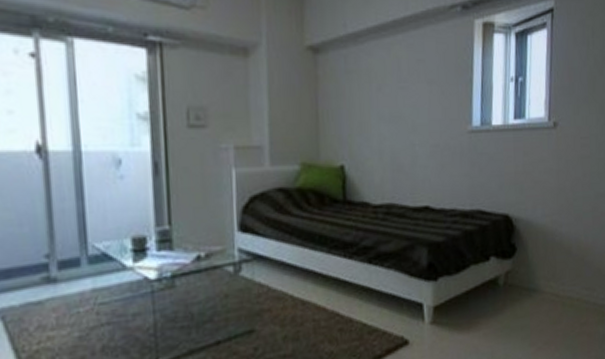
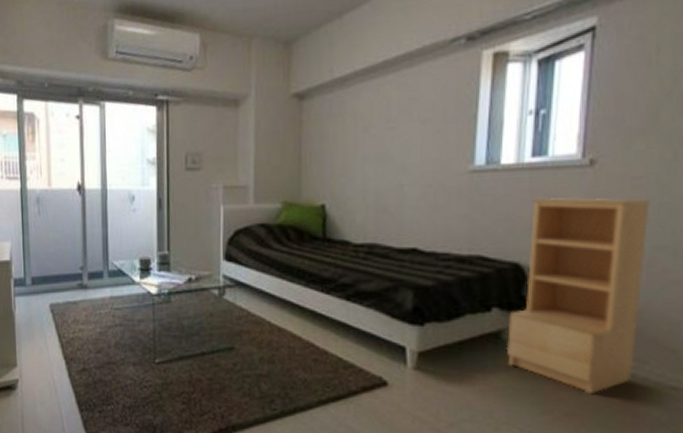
bookshelf: none [501,155,593,323] -> present [506,197,652,394]

